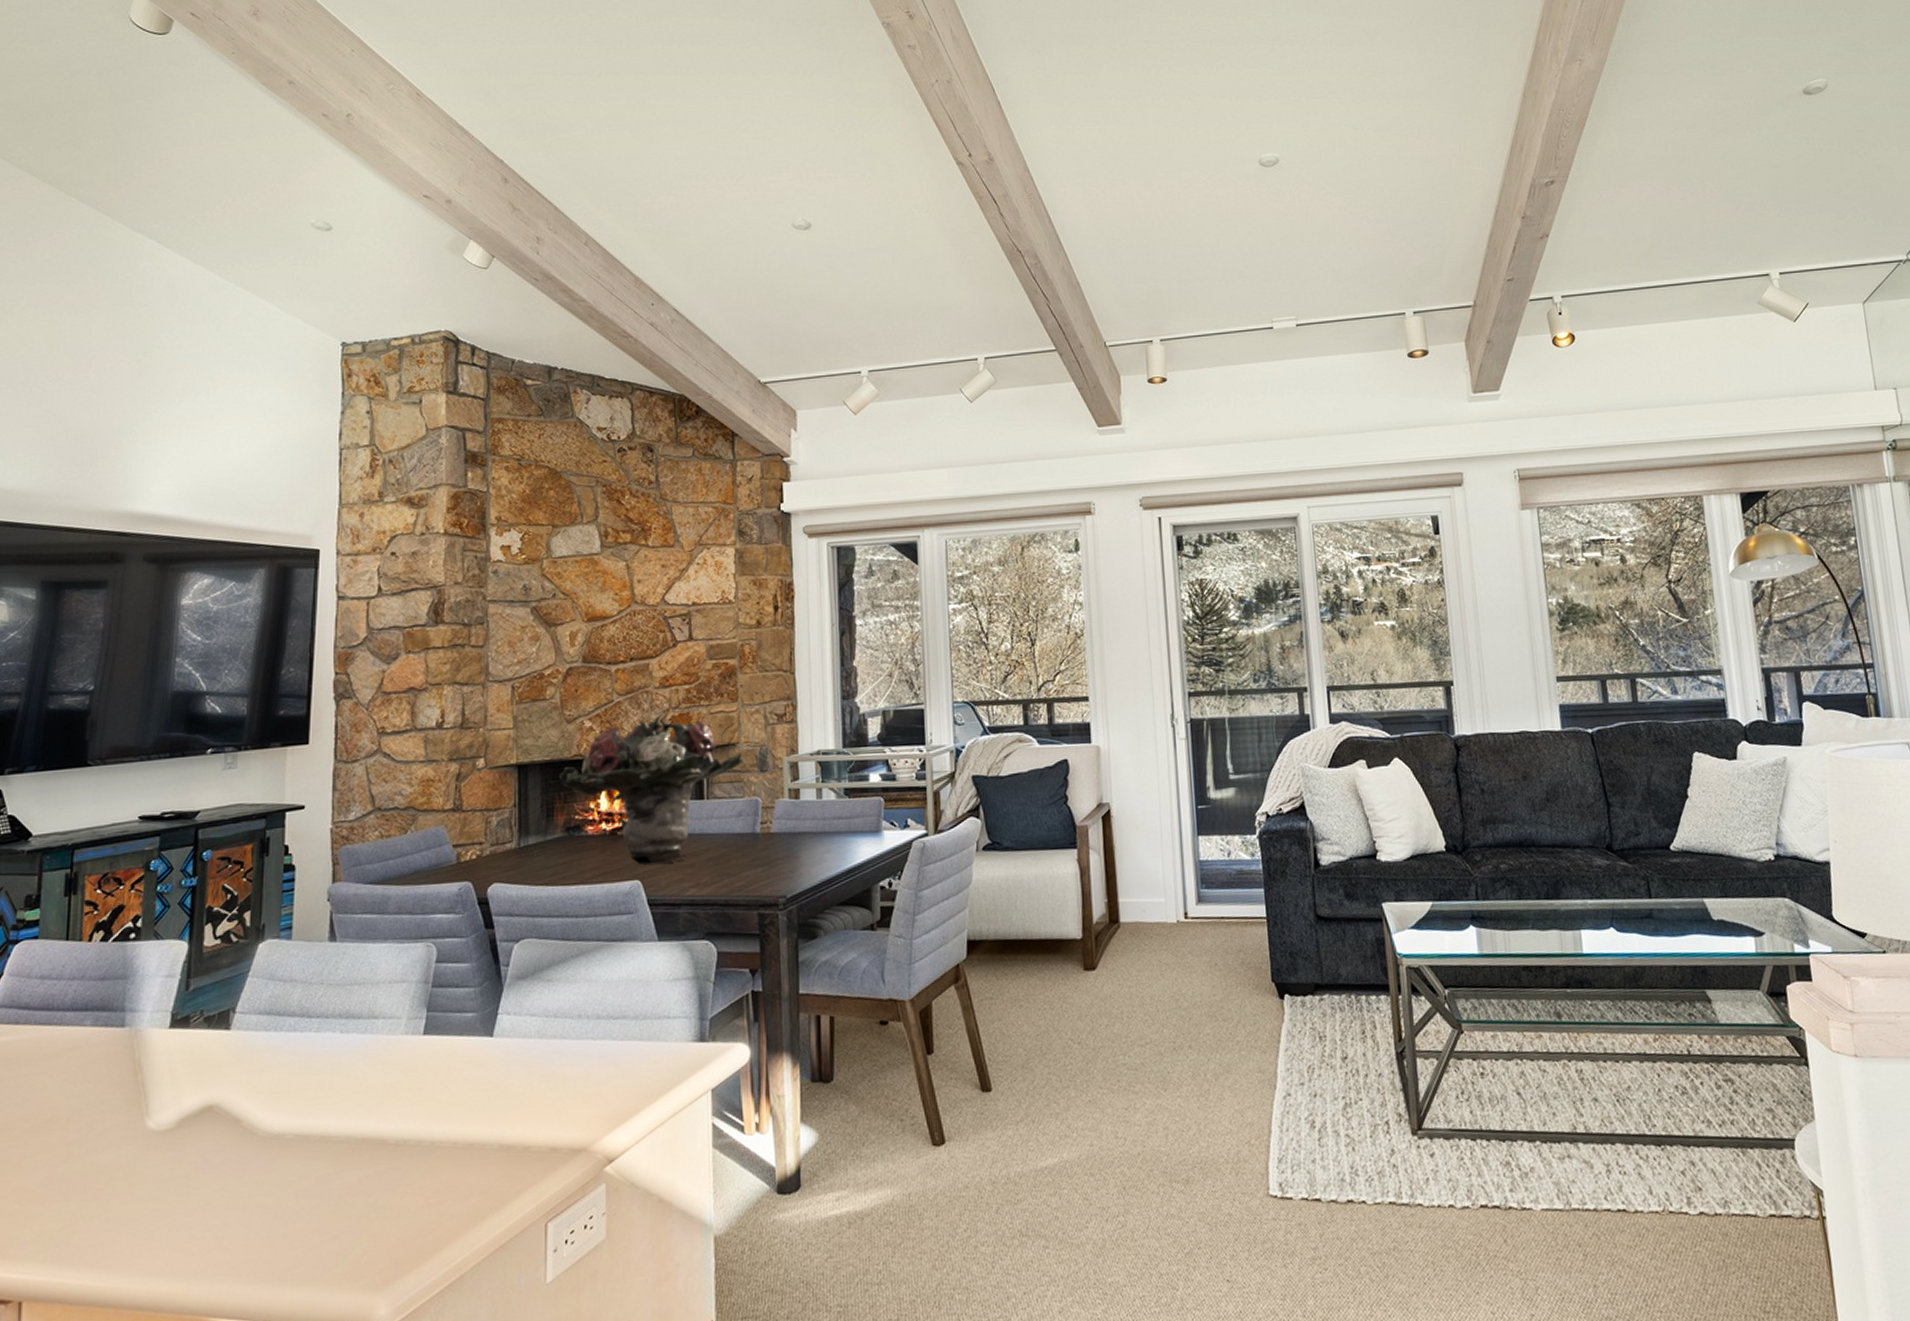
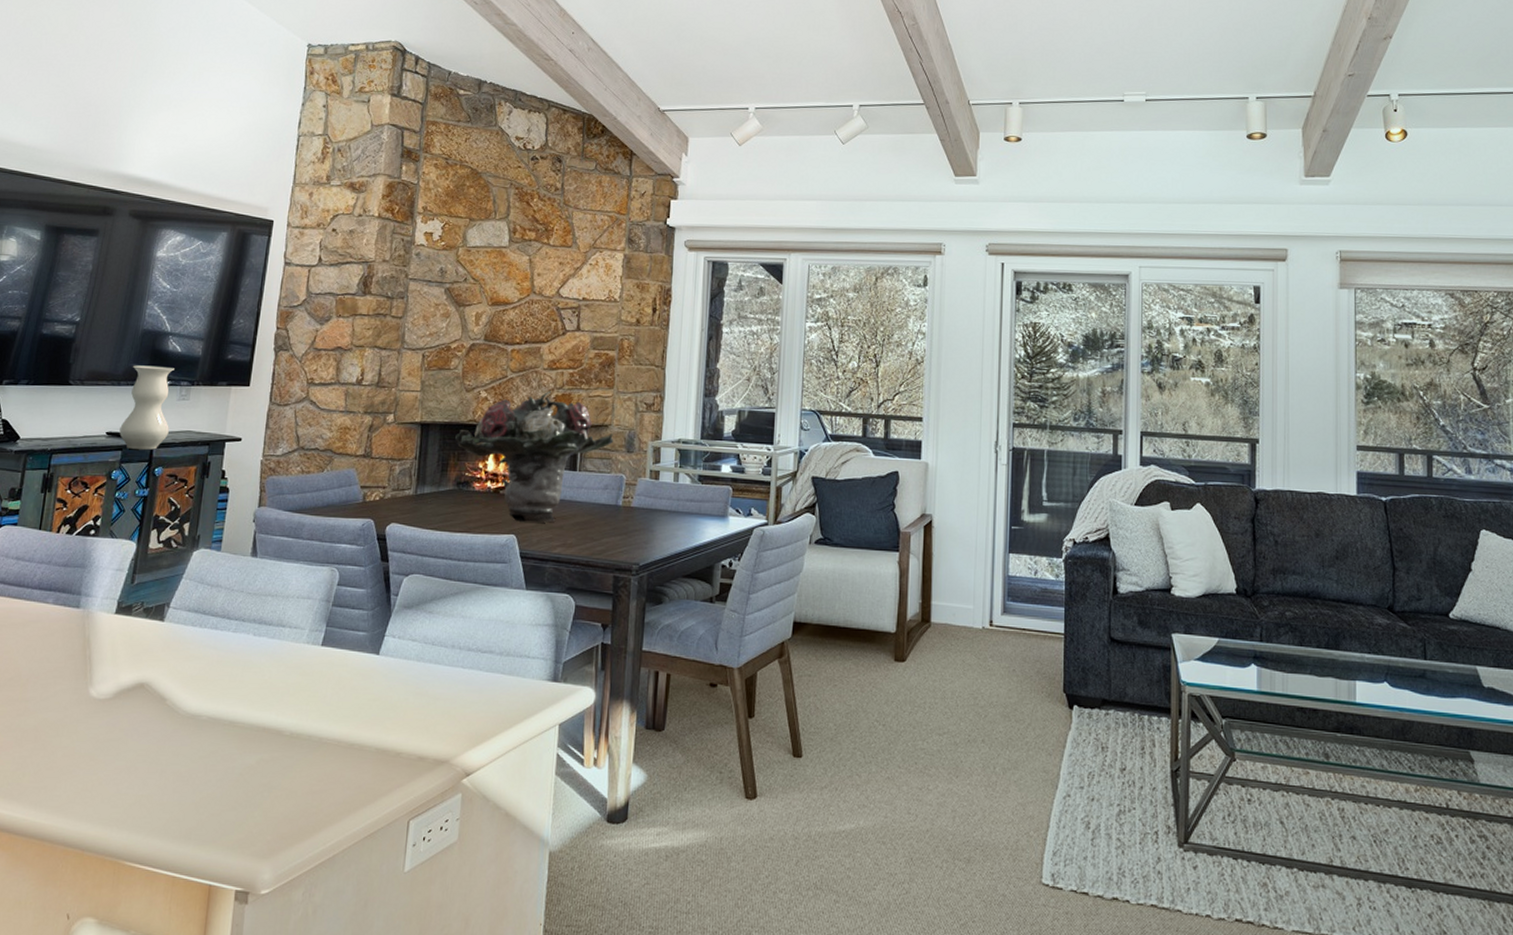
vase: none [155,732,215,834] -> present [119,365,174,451]

